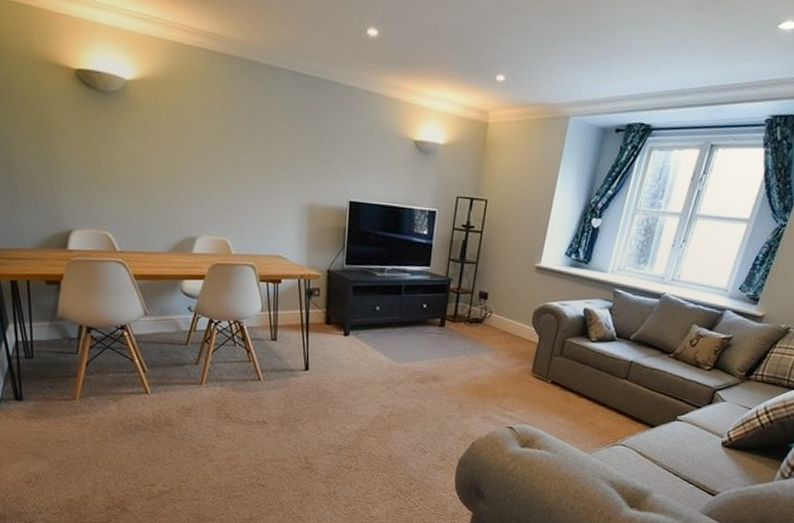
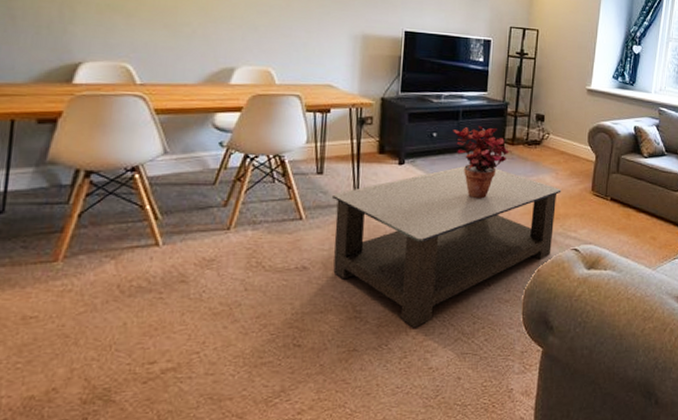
coffee table: none [284,340,501,482] -> present [331,166,562,328]
potted plant: none [395,301,454,373] -> present [453,125,513,199]

